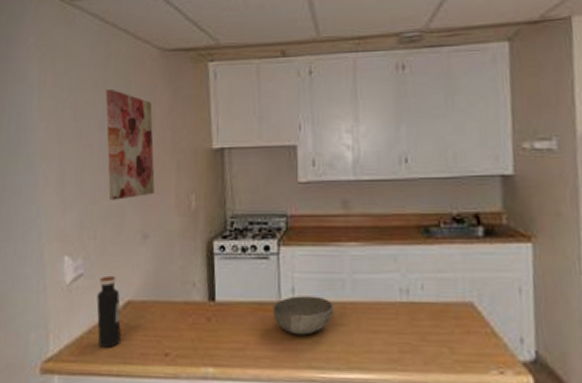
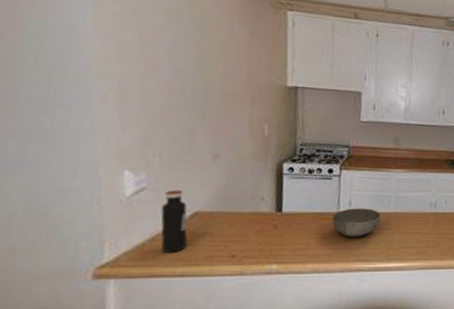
wall art: present [105,88,155,200] -> none [177,17,229,123]

